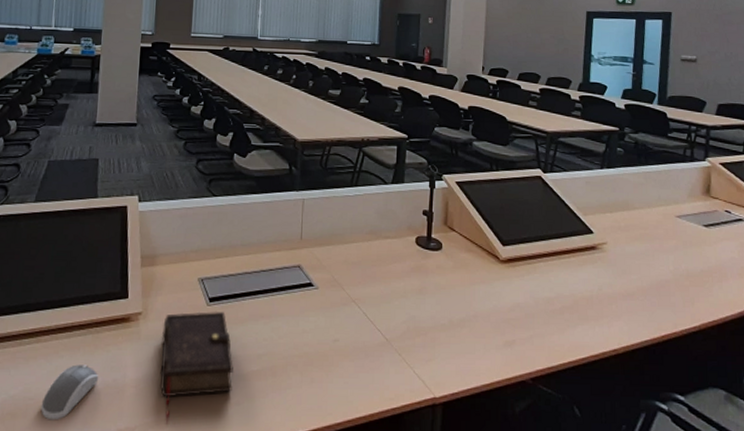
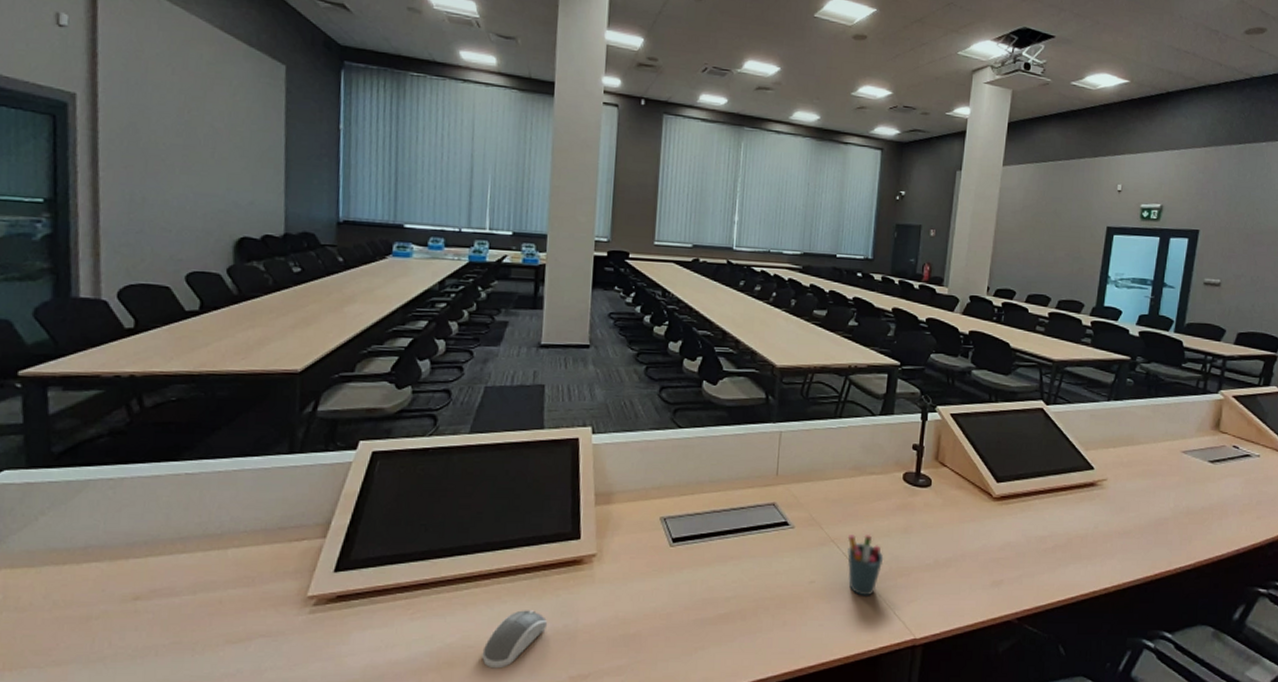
book: present [160,312,233,424] -> none [616,553,698,671]
pen holder: none [367,295,402,355] -> present [847,534,884,596]

